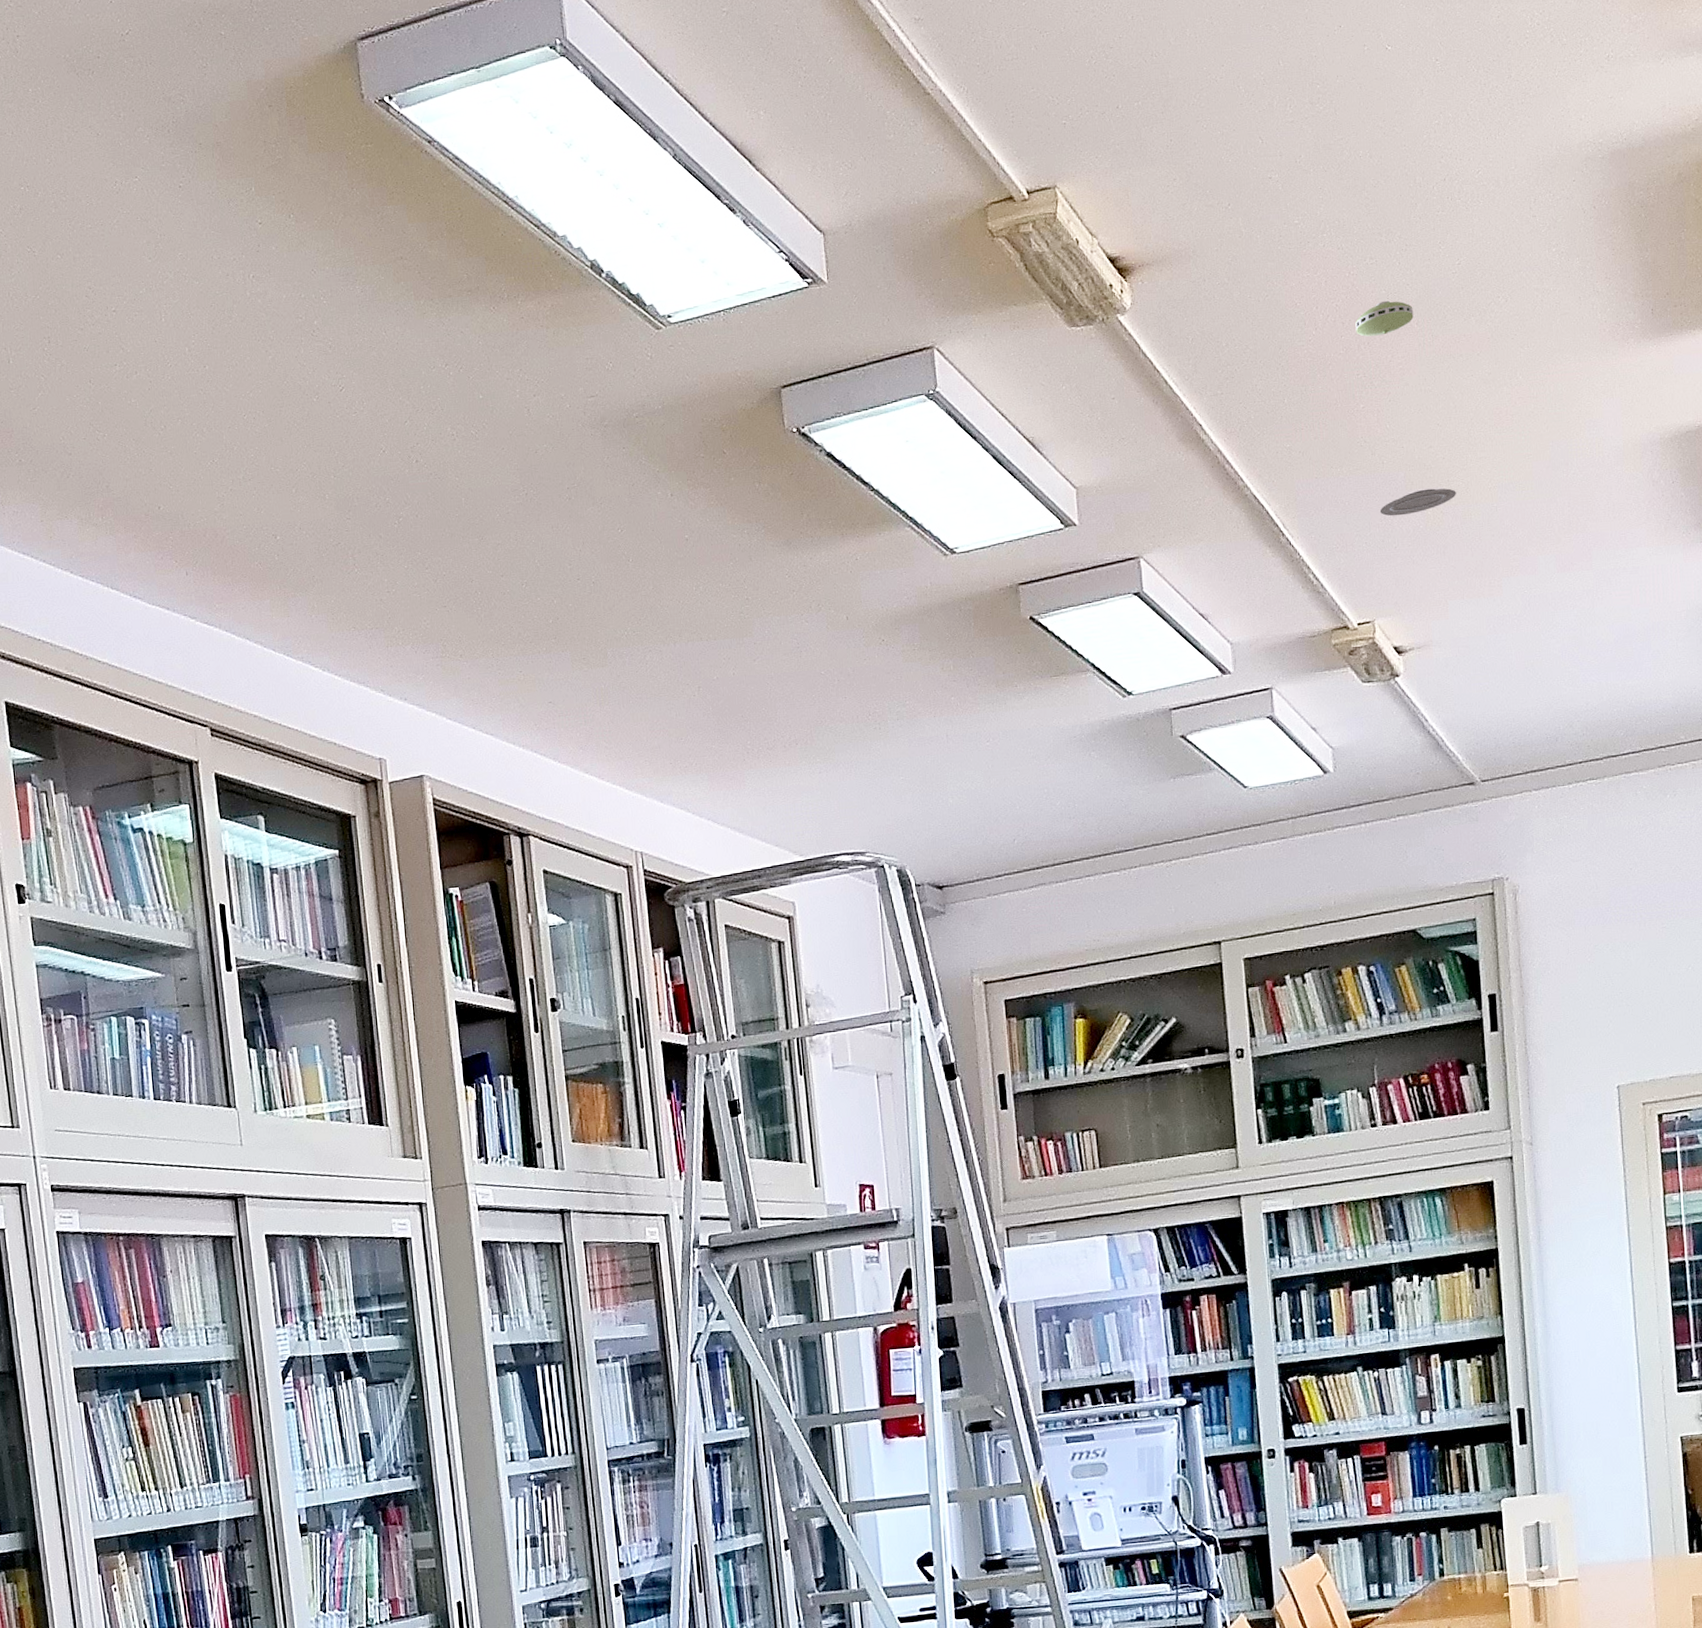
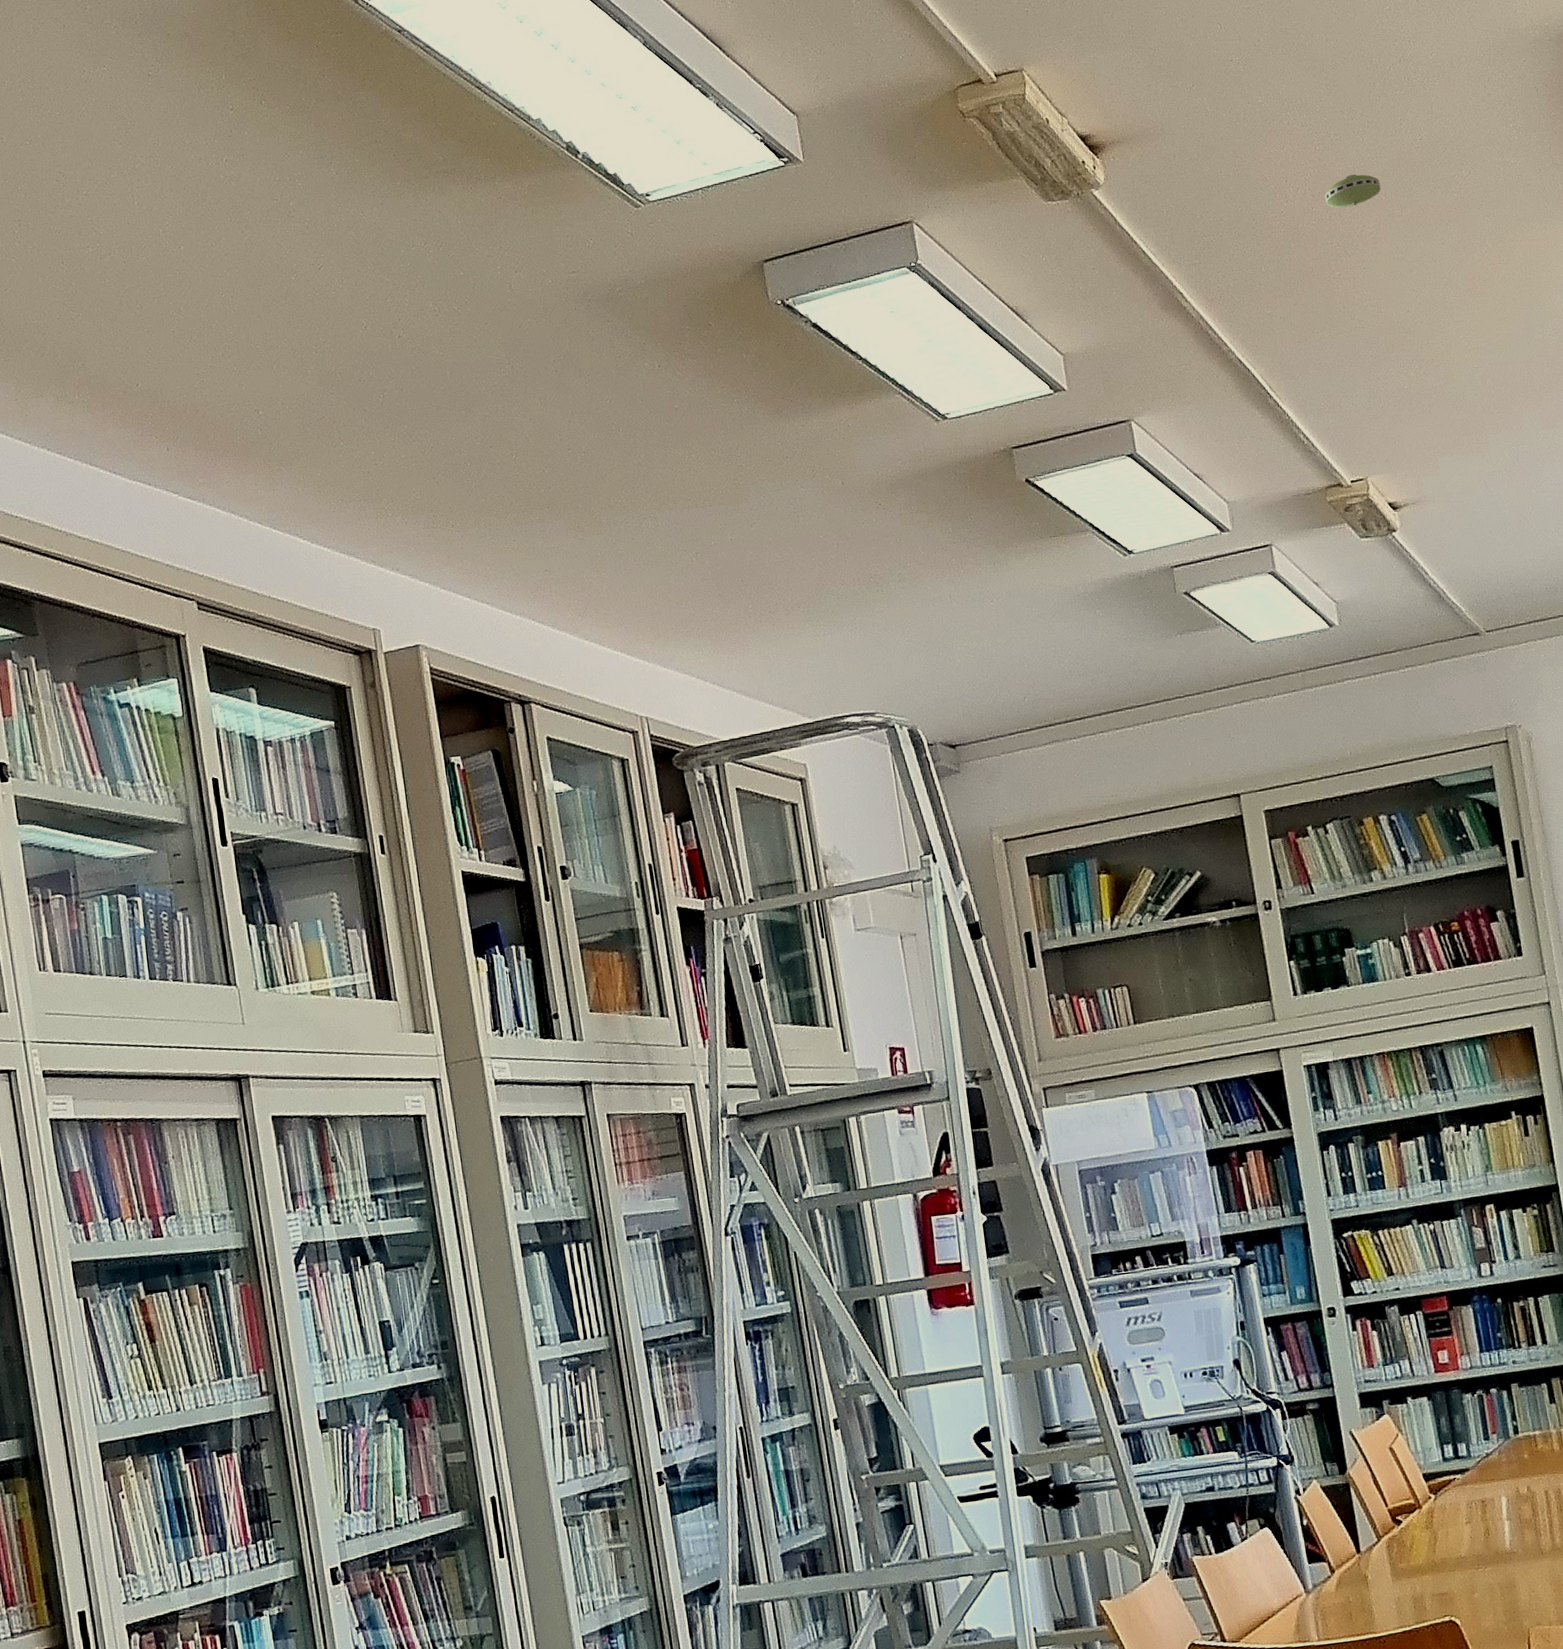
recessed light: present [1379,488,1456,516] -> none [1363,350,1437,378]

